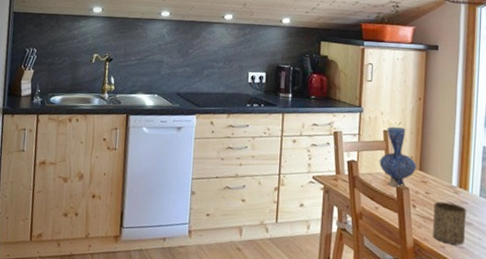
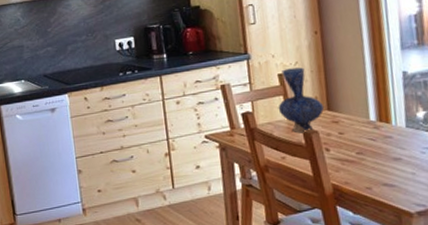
cup: present [432,201,467,245] -> none [351,139,395,184]

